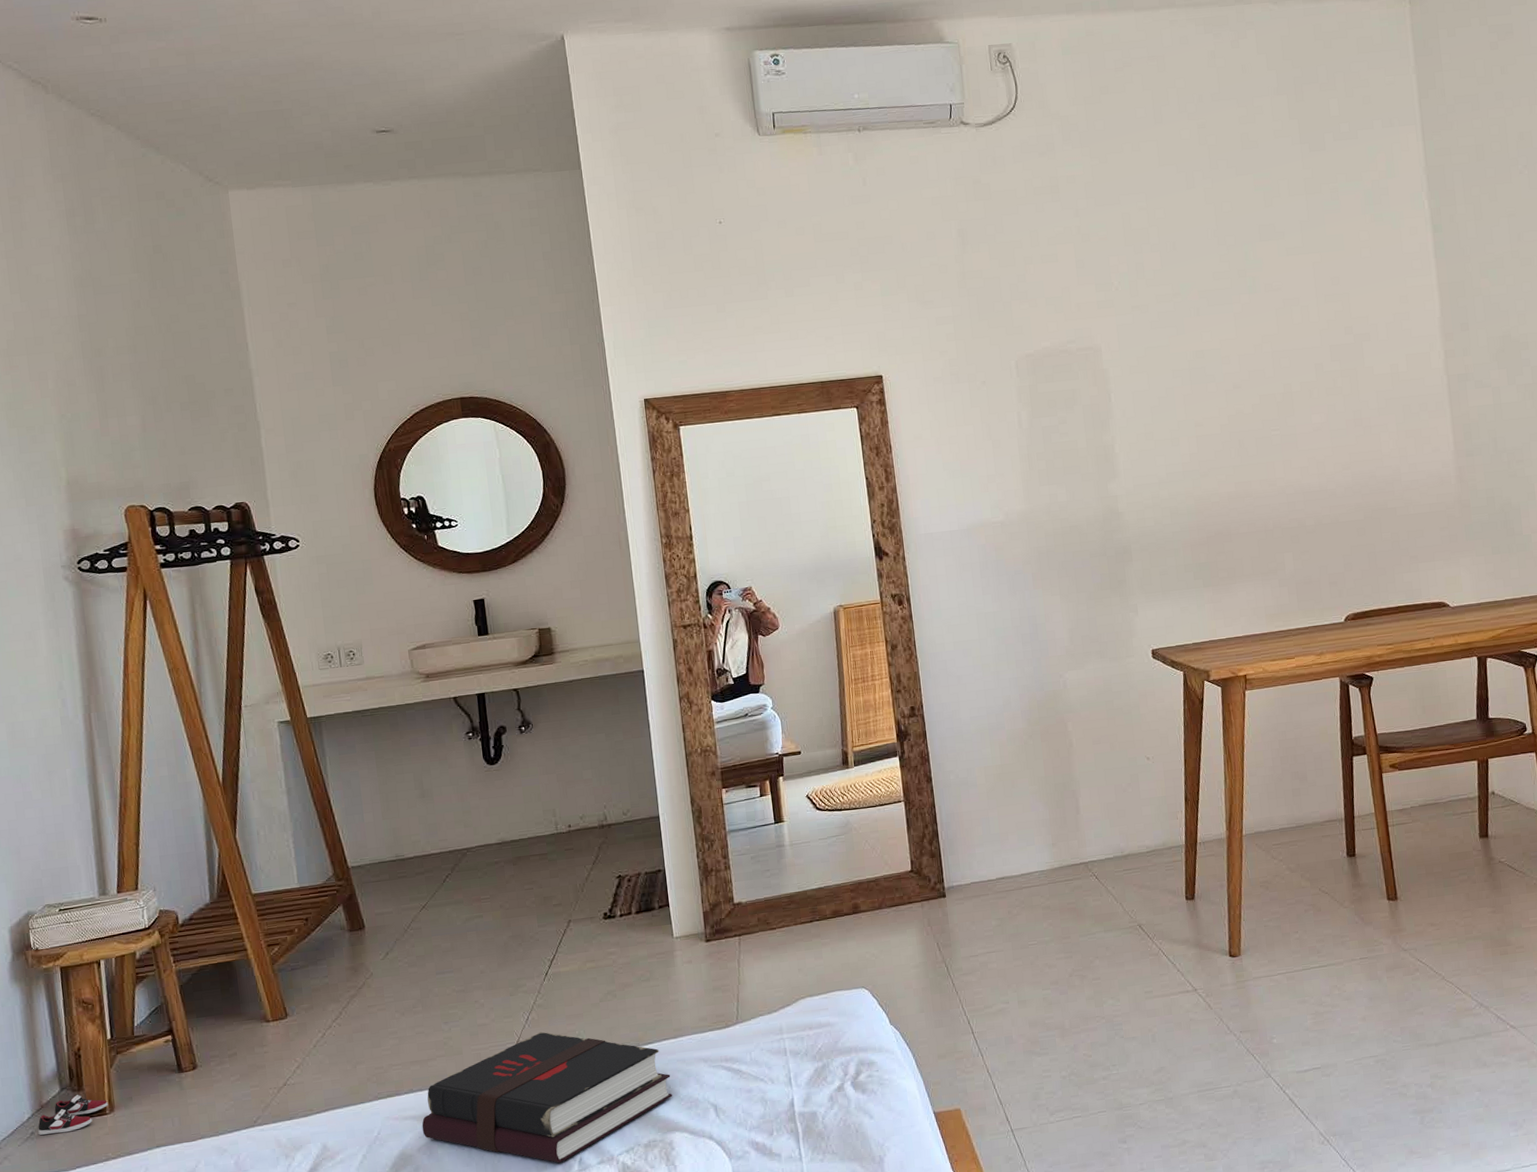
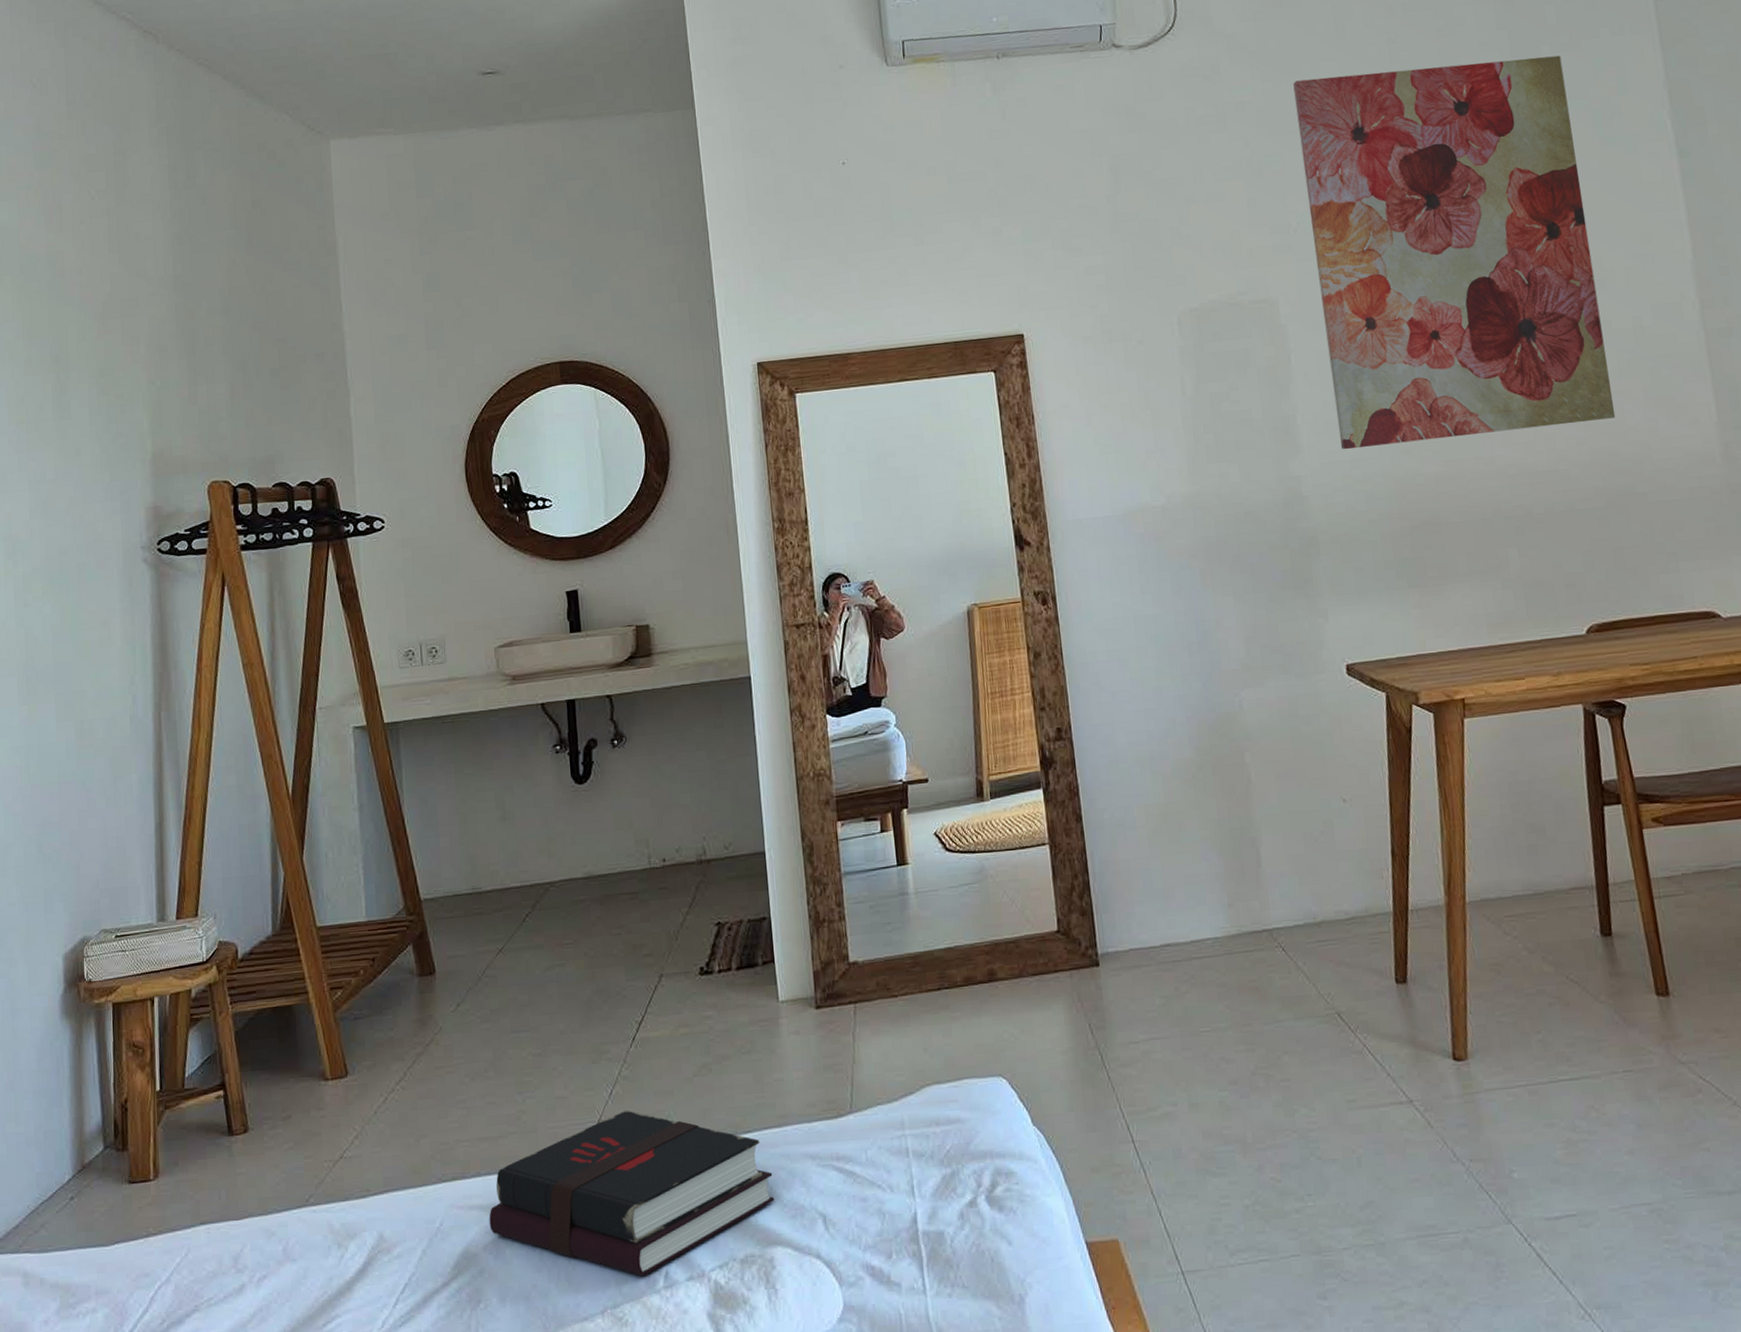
sneaker: present [38,1095,109,1136] -> none [78,1155,153,1202]
wall art: none [1117,143,1374,474] -> present [1293,55,1616,450]

